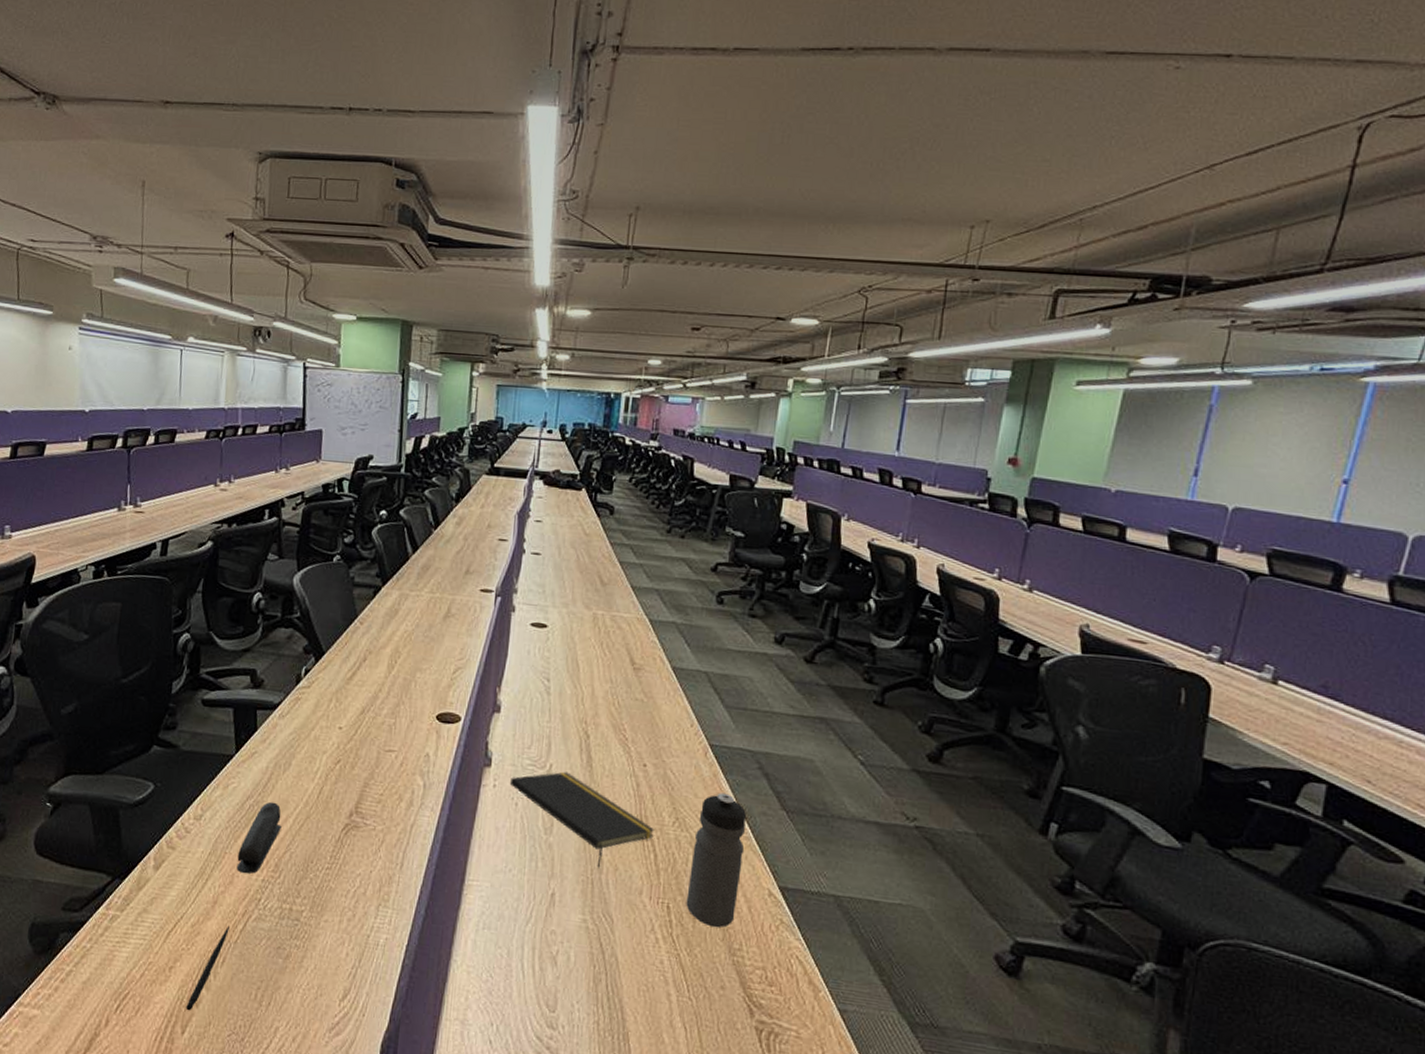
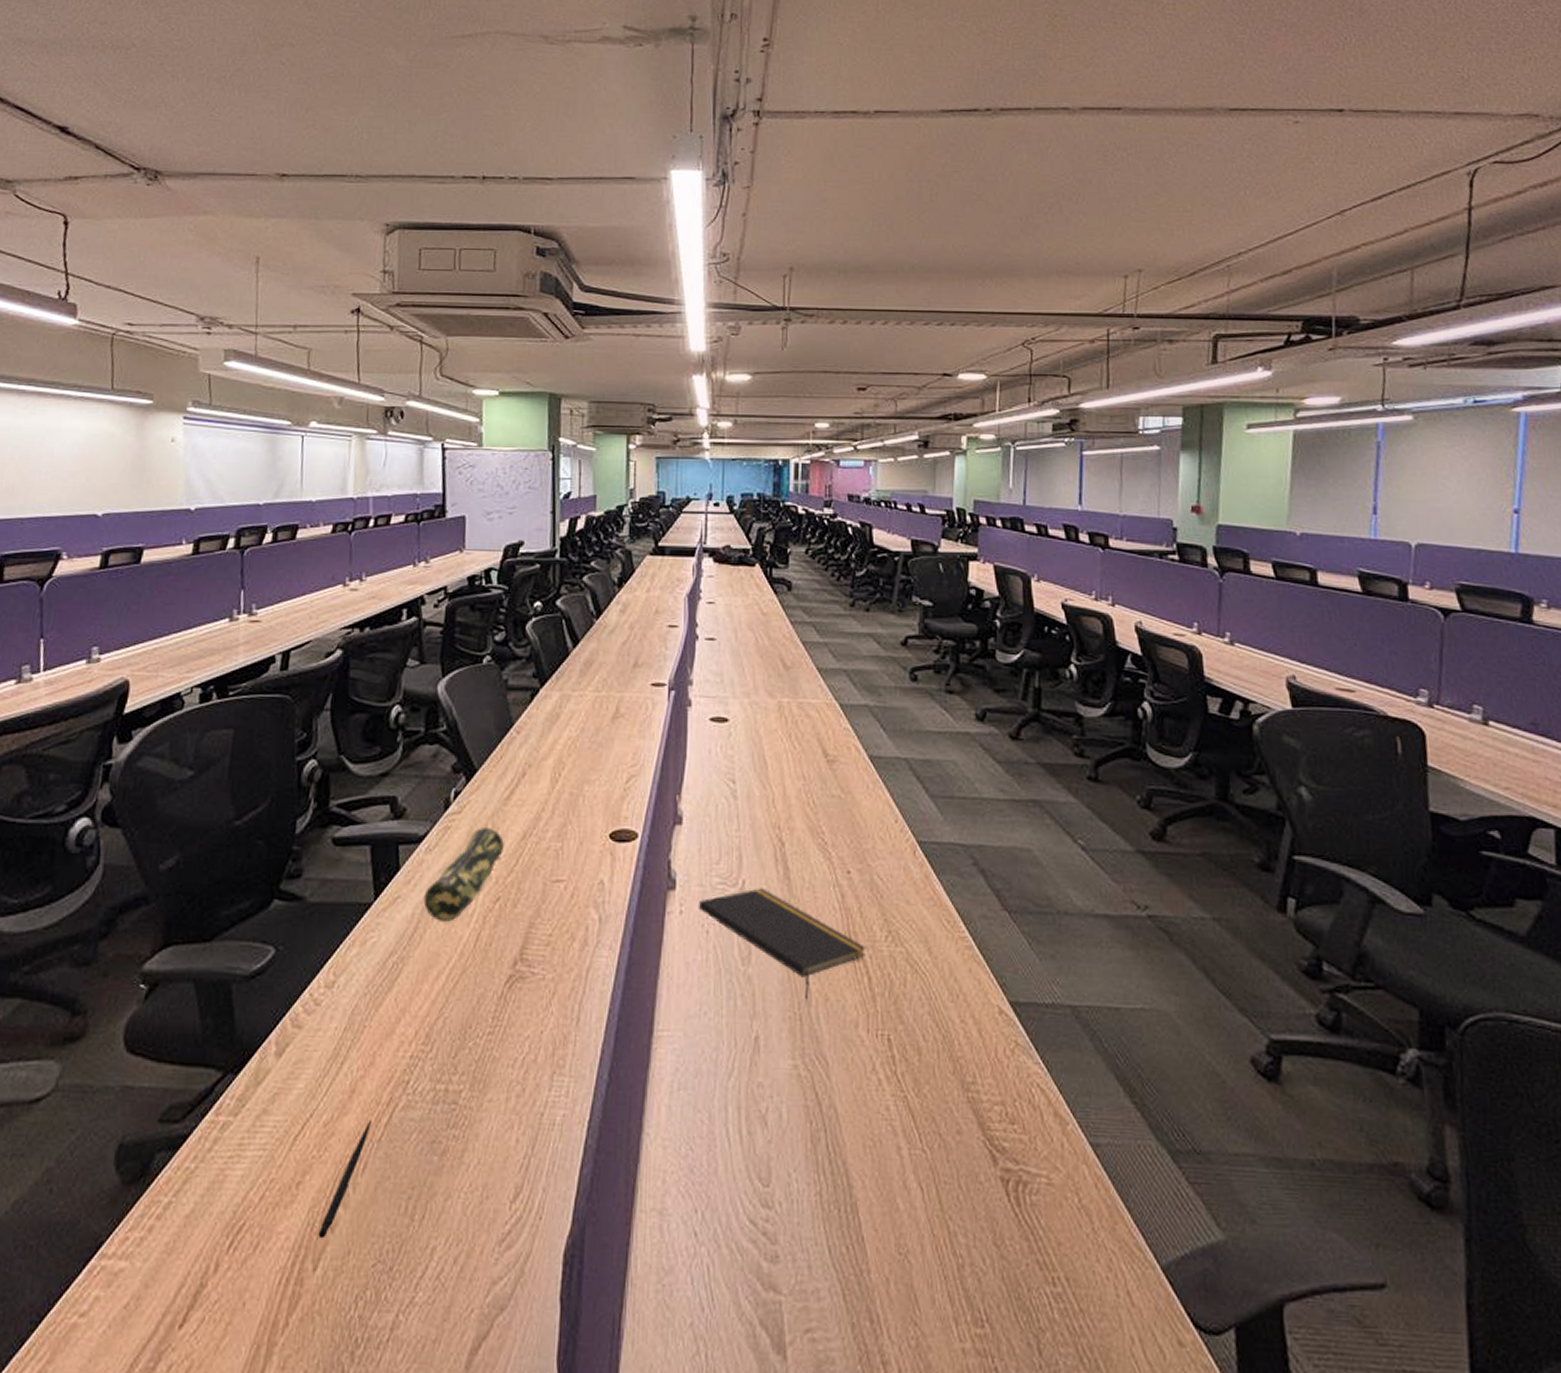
stapler: present [236,801,282,874] -> none [378,956,432,1049]
pencil case: none [276,701,346,776] -> present [423,828,504,922]
water bottle: present [686,793,746,928] -> none [908,896,967,1059]

